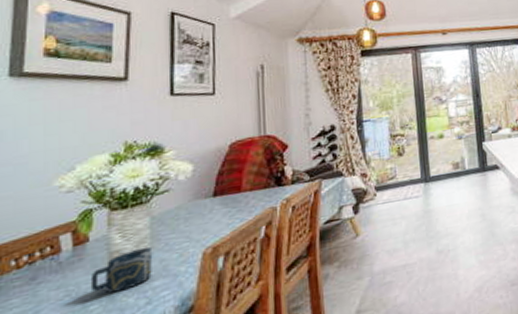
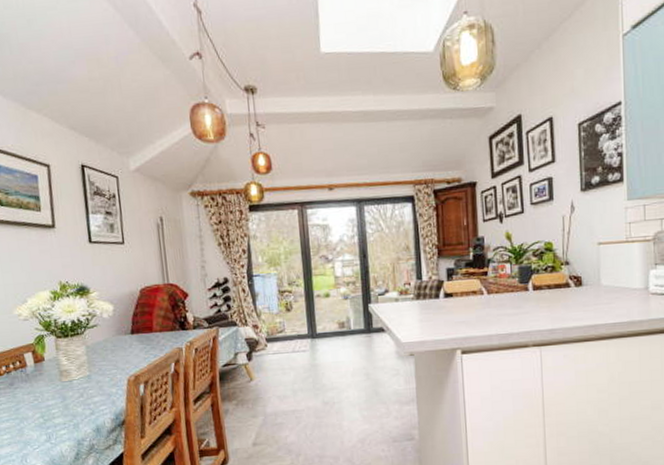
cup: present [90,246,152,293] -> none [50,369,92,402]

